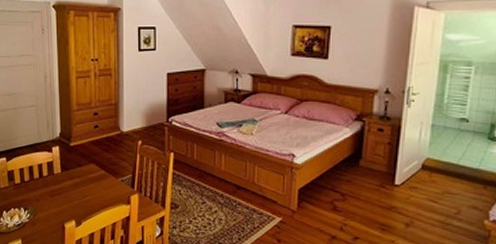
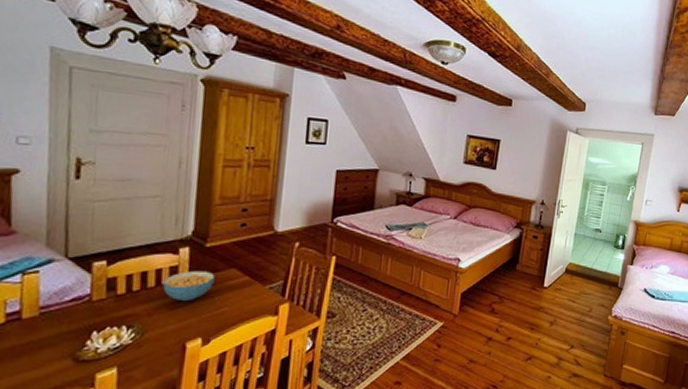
cereal bowl: none [44,165,79,191] -> present [163,270,215,302]

